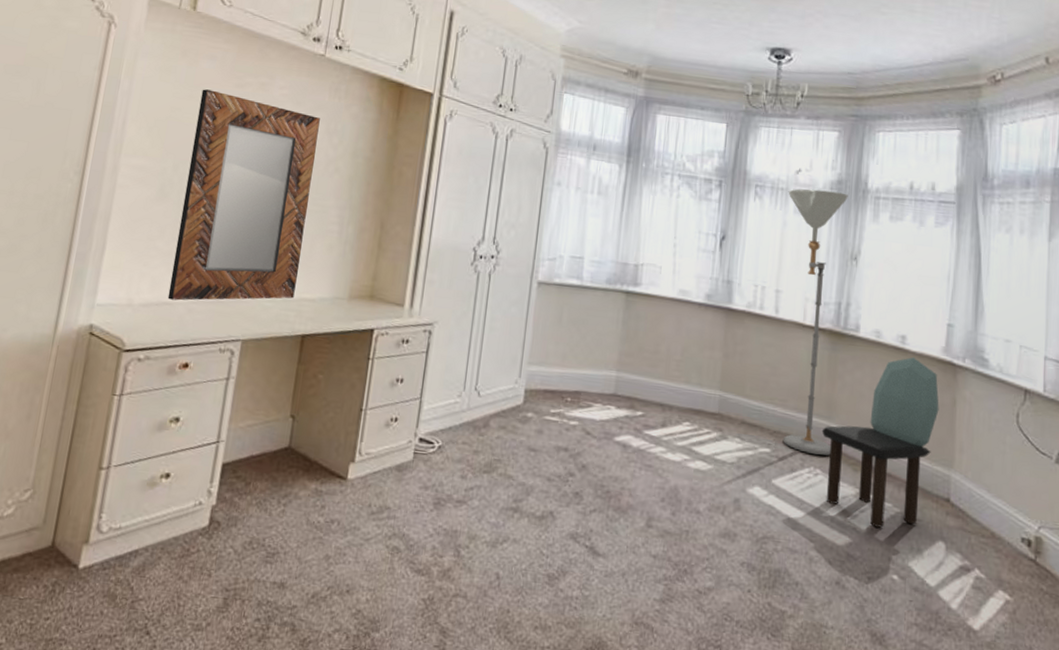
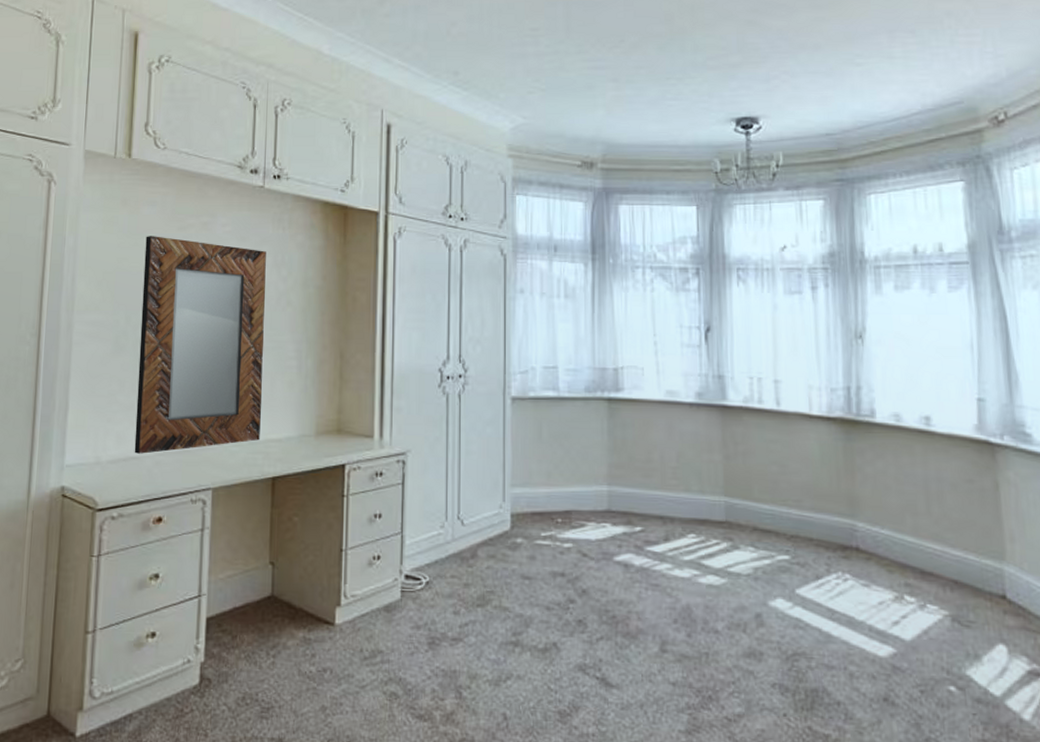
floor lamp: present [782,189,848,456] -> none [774,266,860,559]
chair: present [821,357,939,528] -> none [845,440,980,634]

